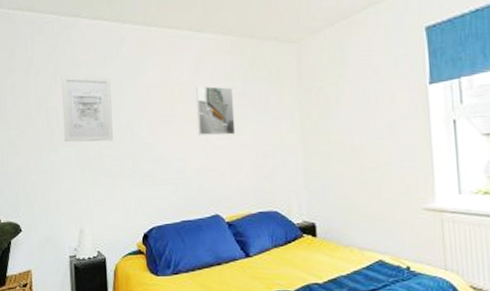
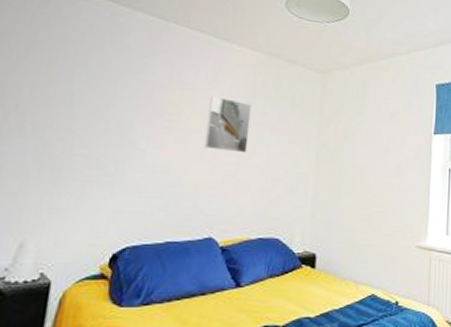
wall art: present [62,75,114,143] -> none [22,51,106,139]

